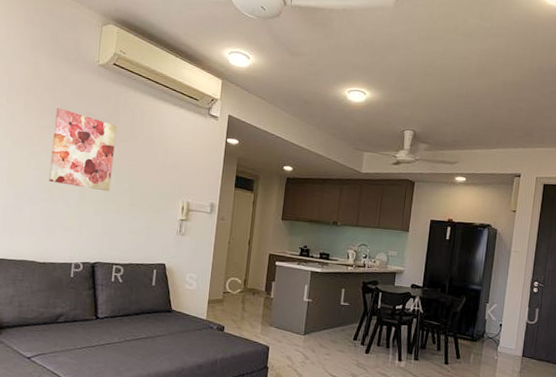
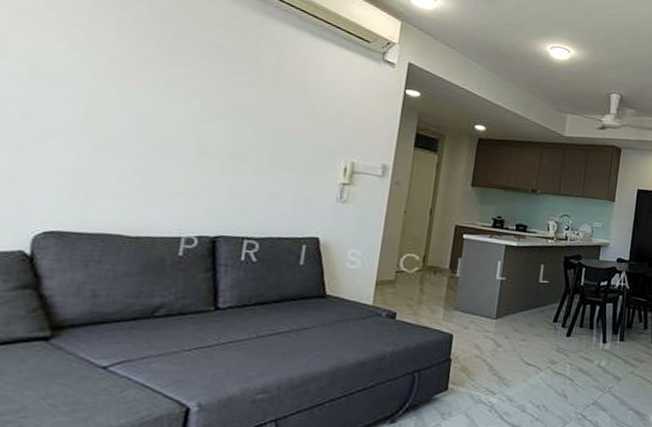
wall art: present [49,108,117,192] -> none [150,35,257,146]

